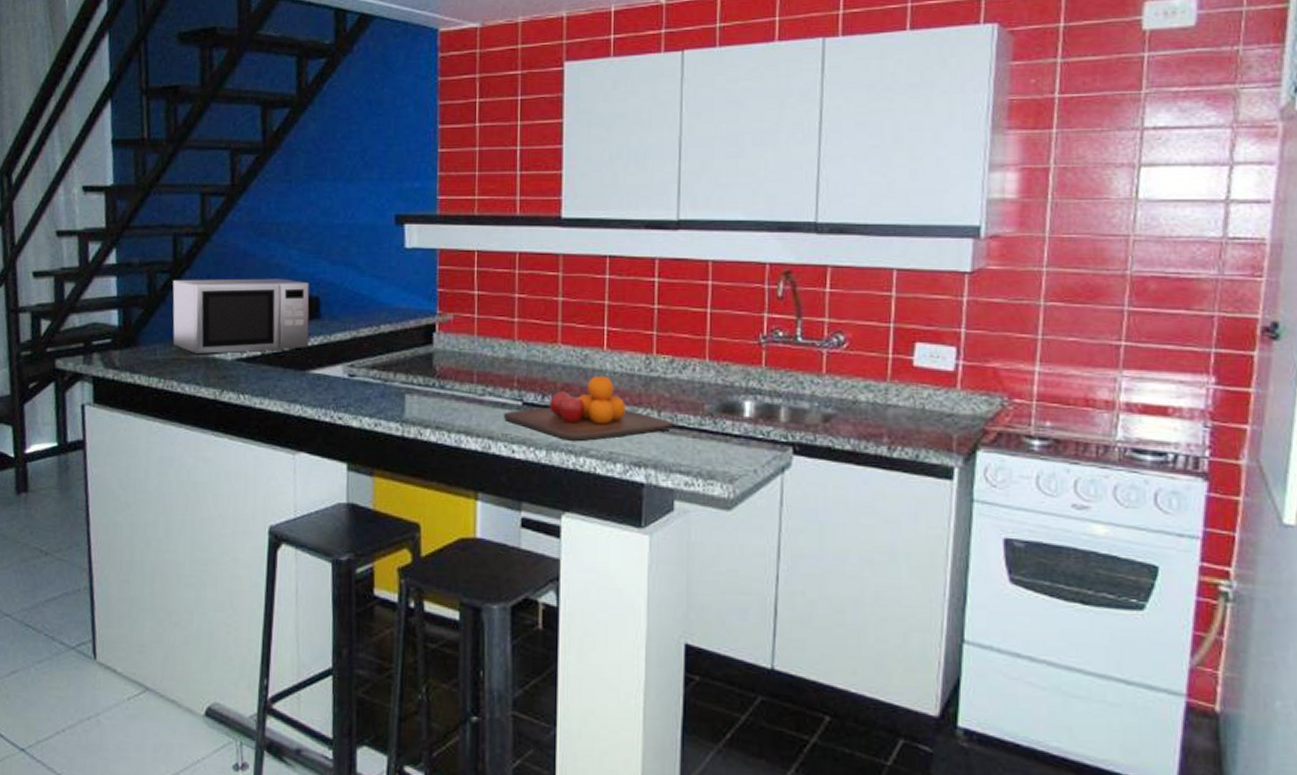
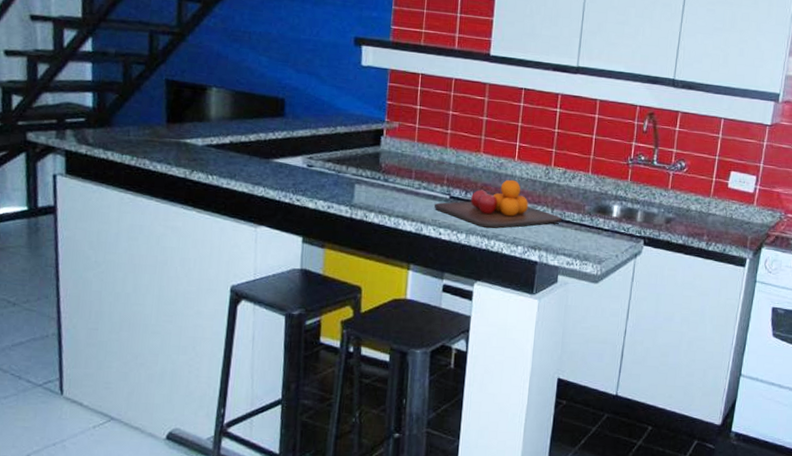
microwave: present [172,278,310,355] -> none [146,72,276,141]

